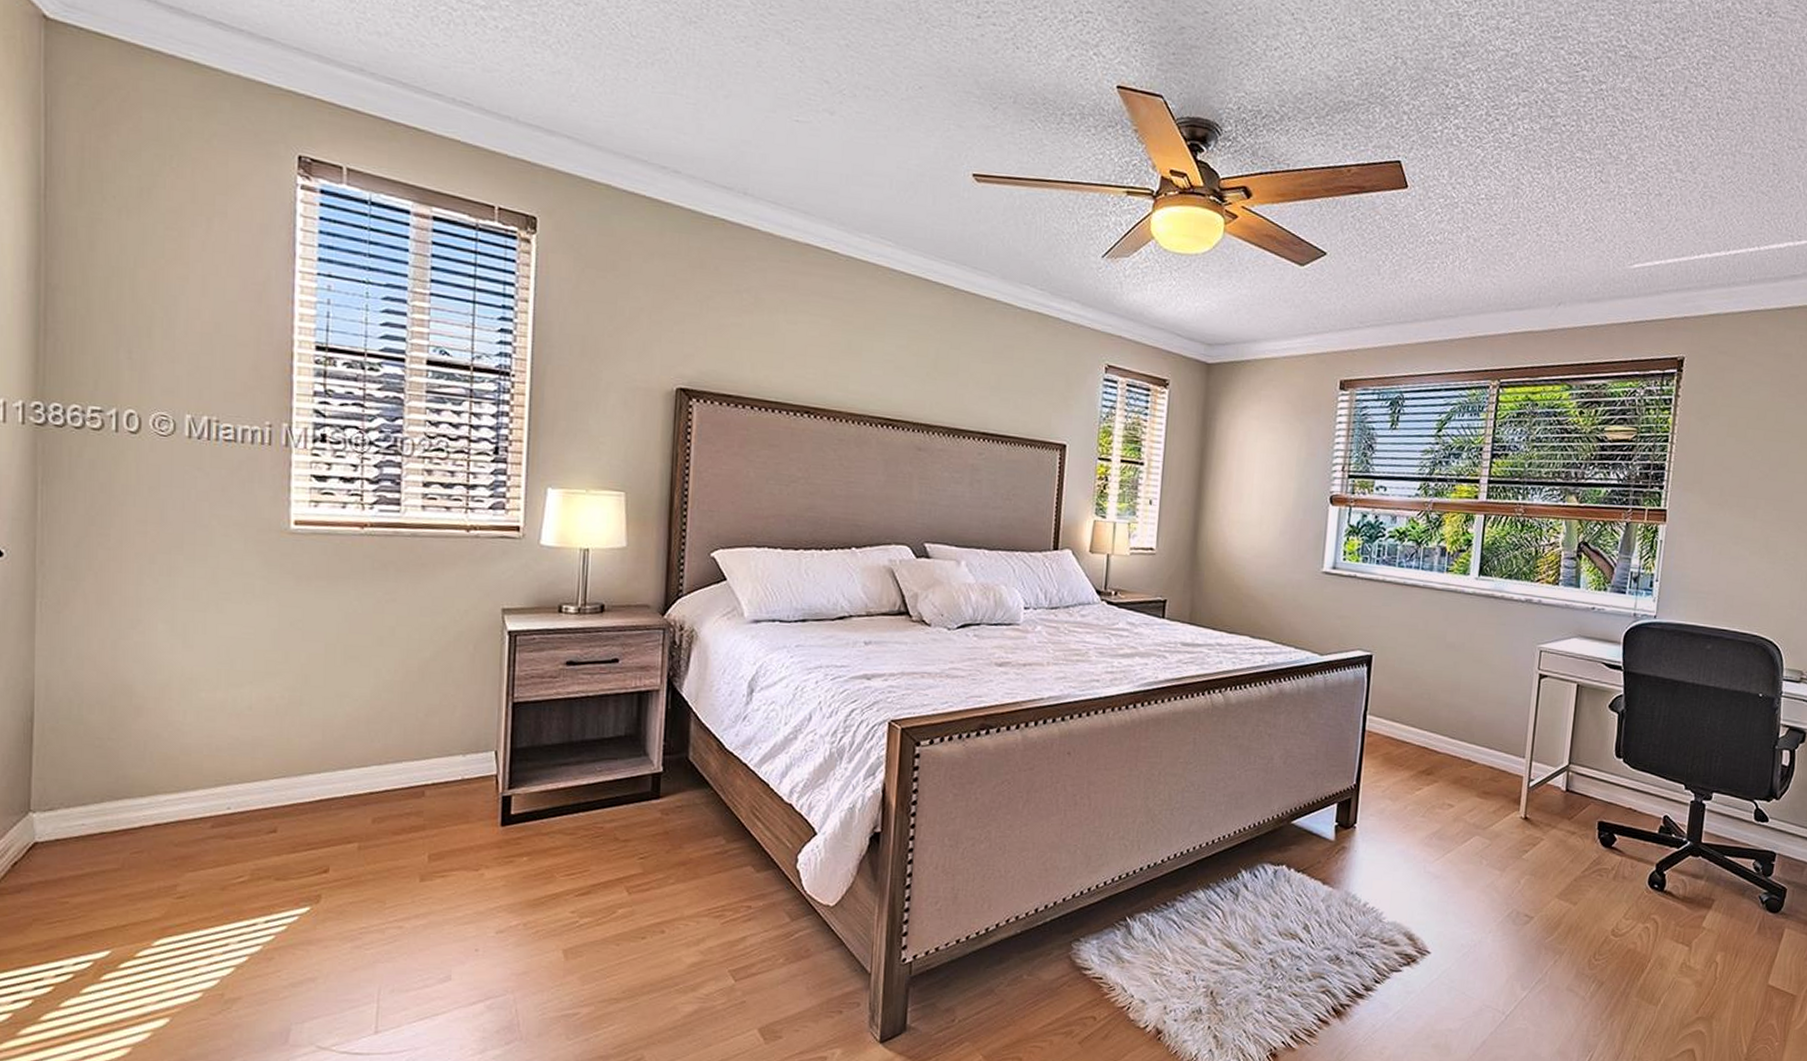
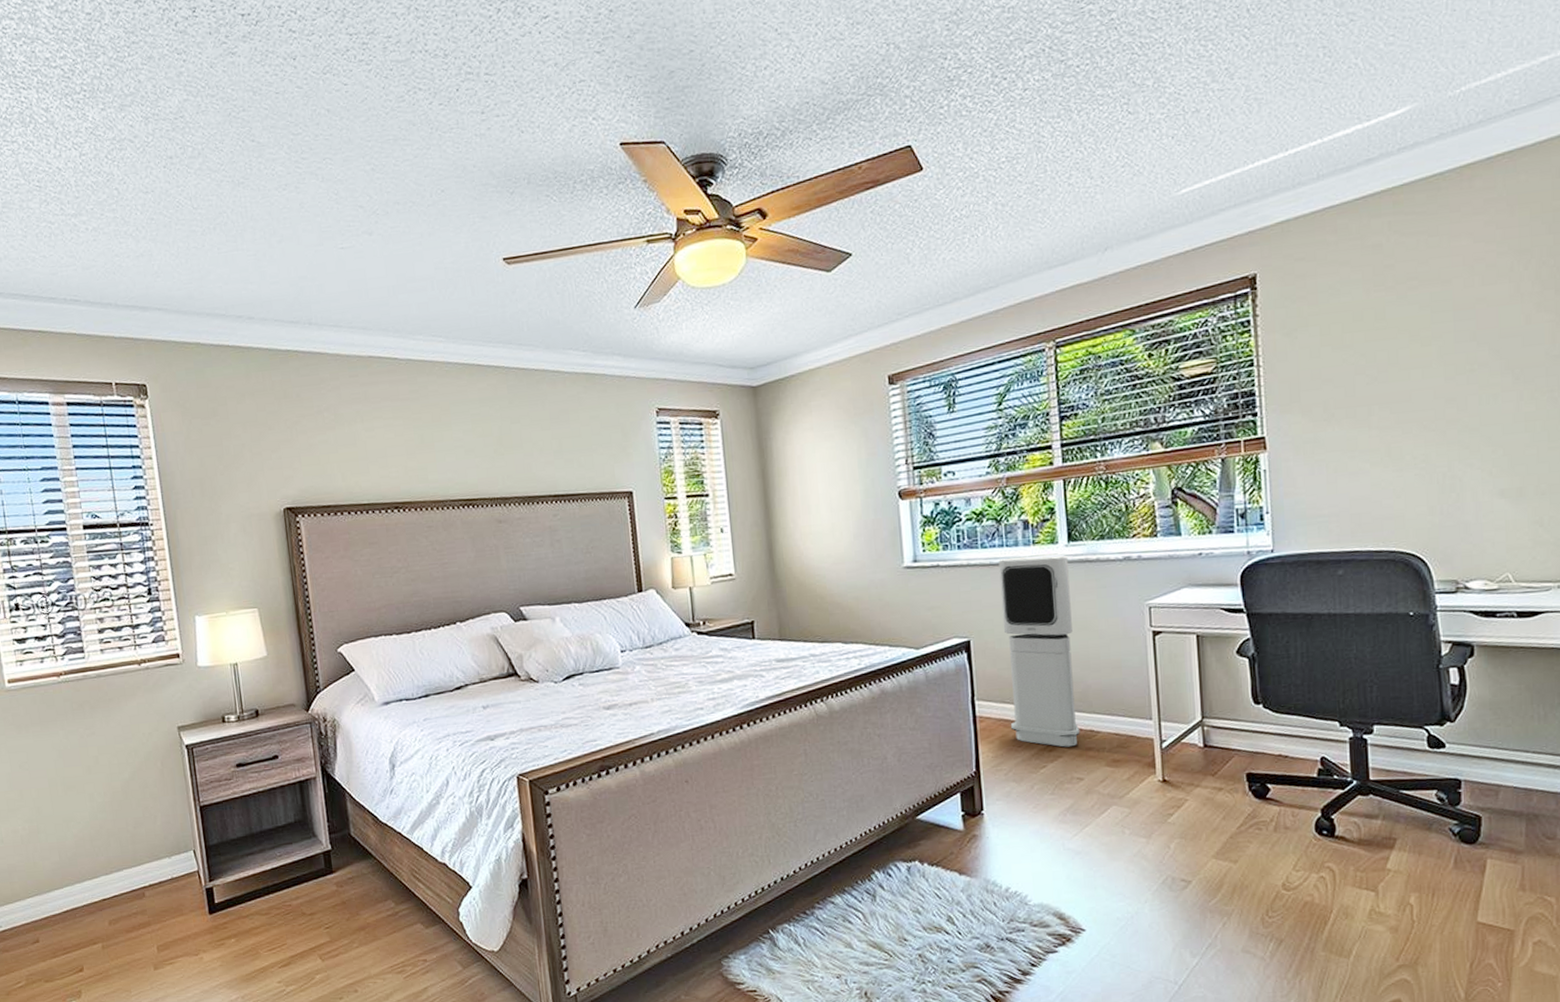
air purifier: none [1395,580,1476,773] -> present [998,553,1080,747]

